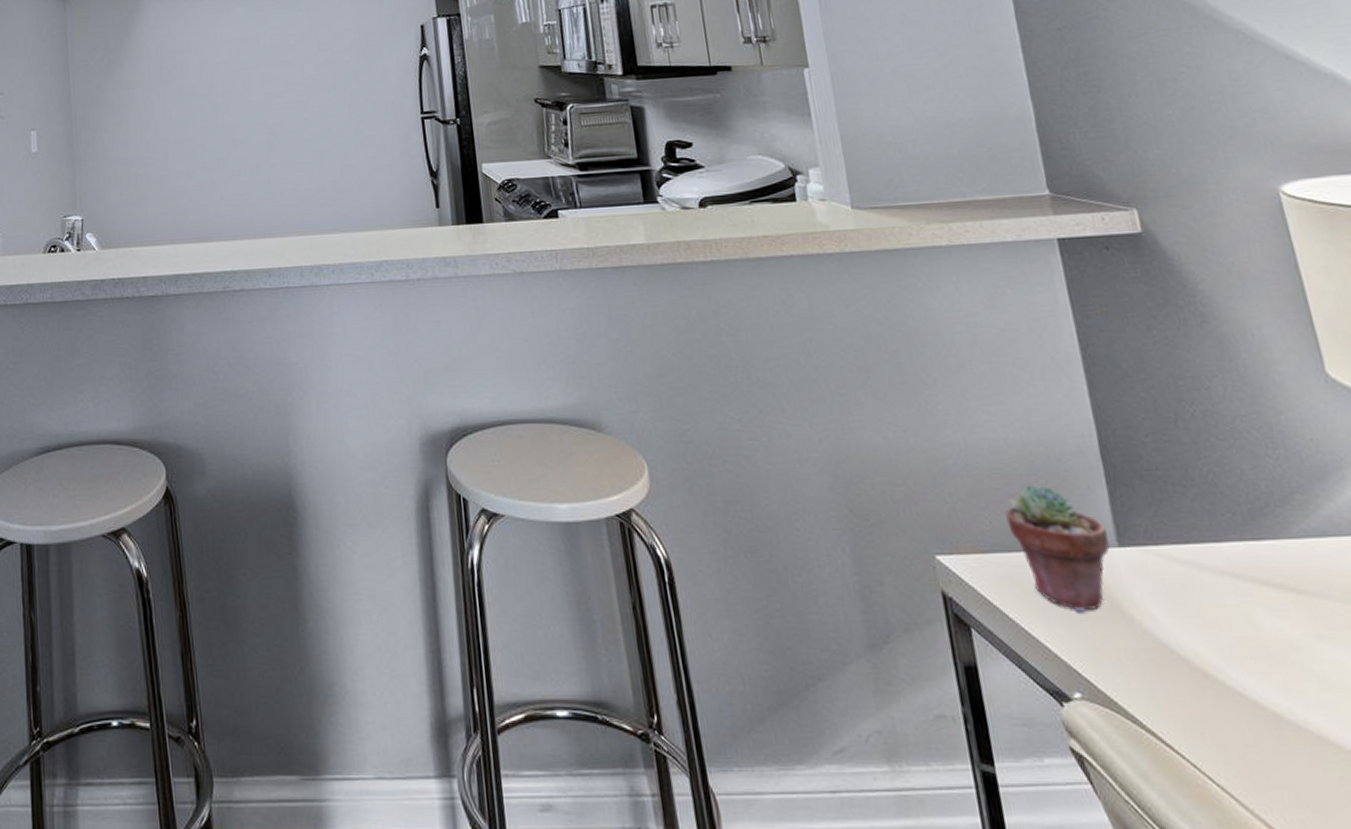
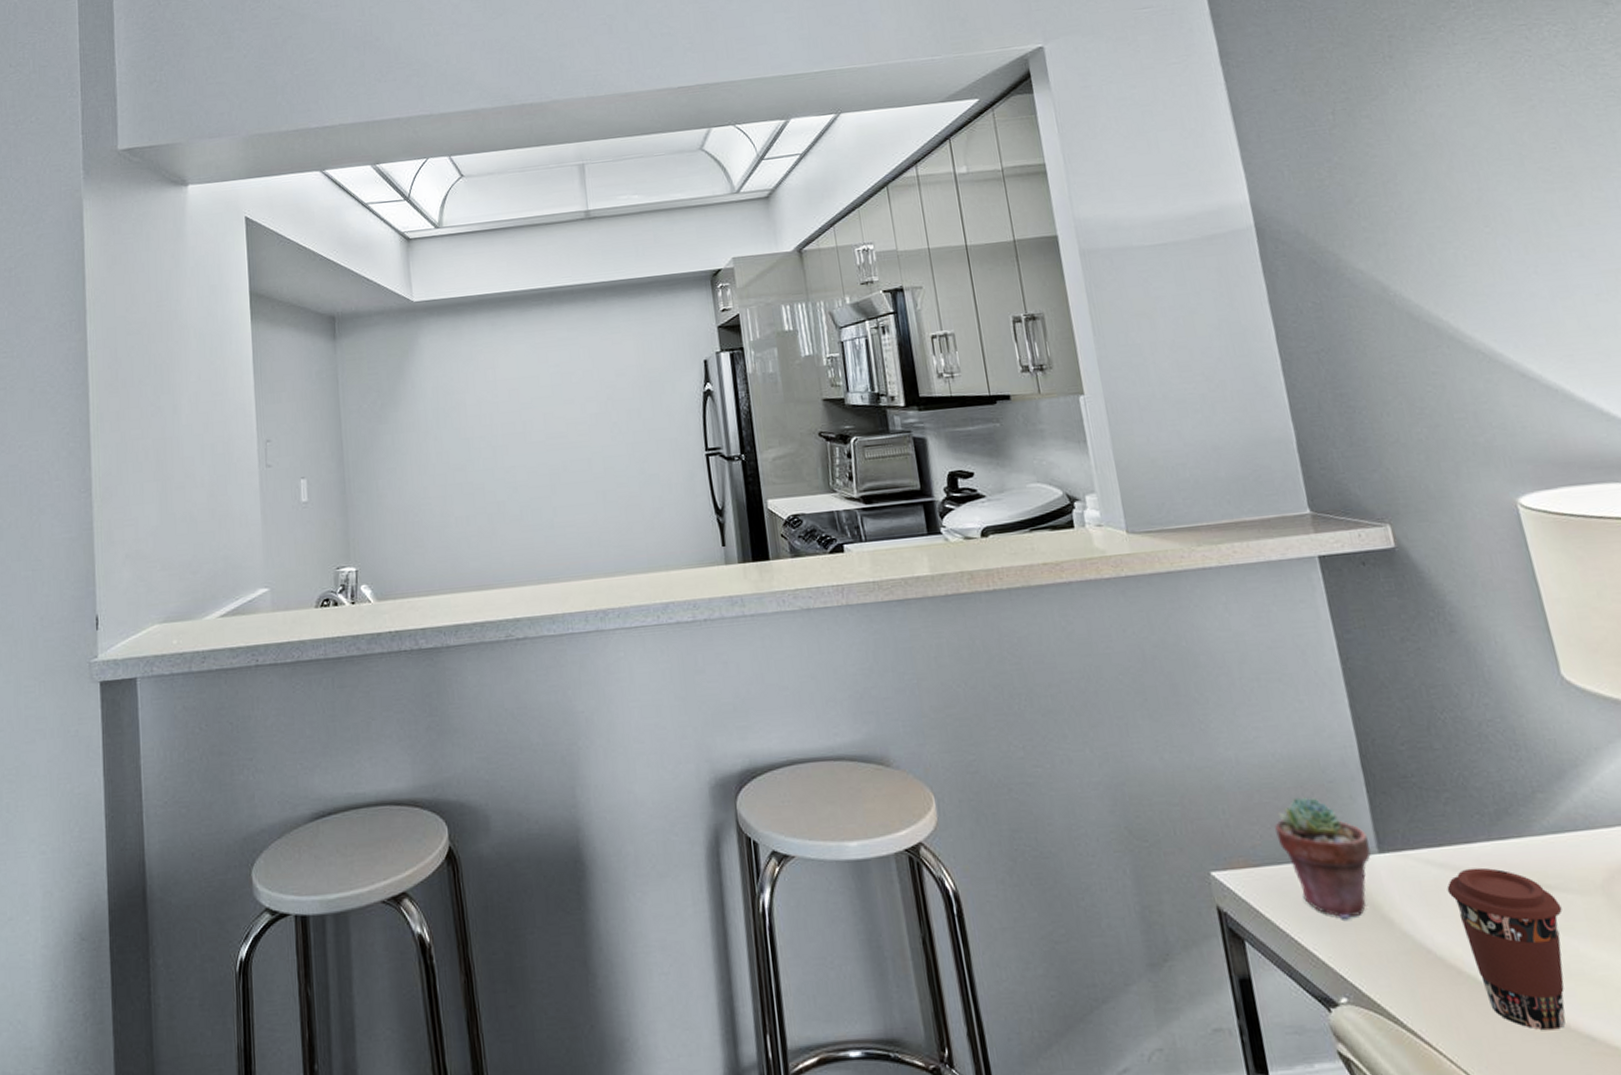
coffee cup: none [1193,568,1325,742] -> present [1446,867,1566,1031]

